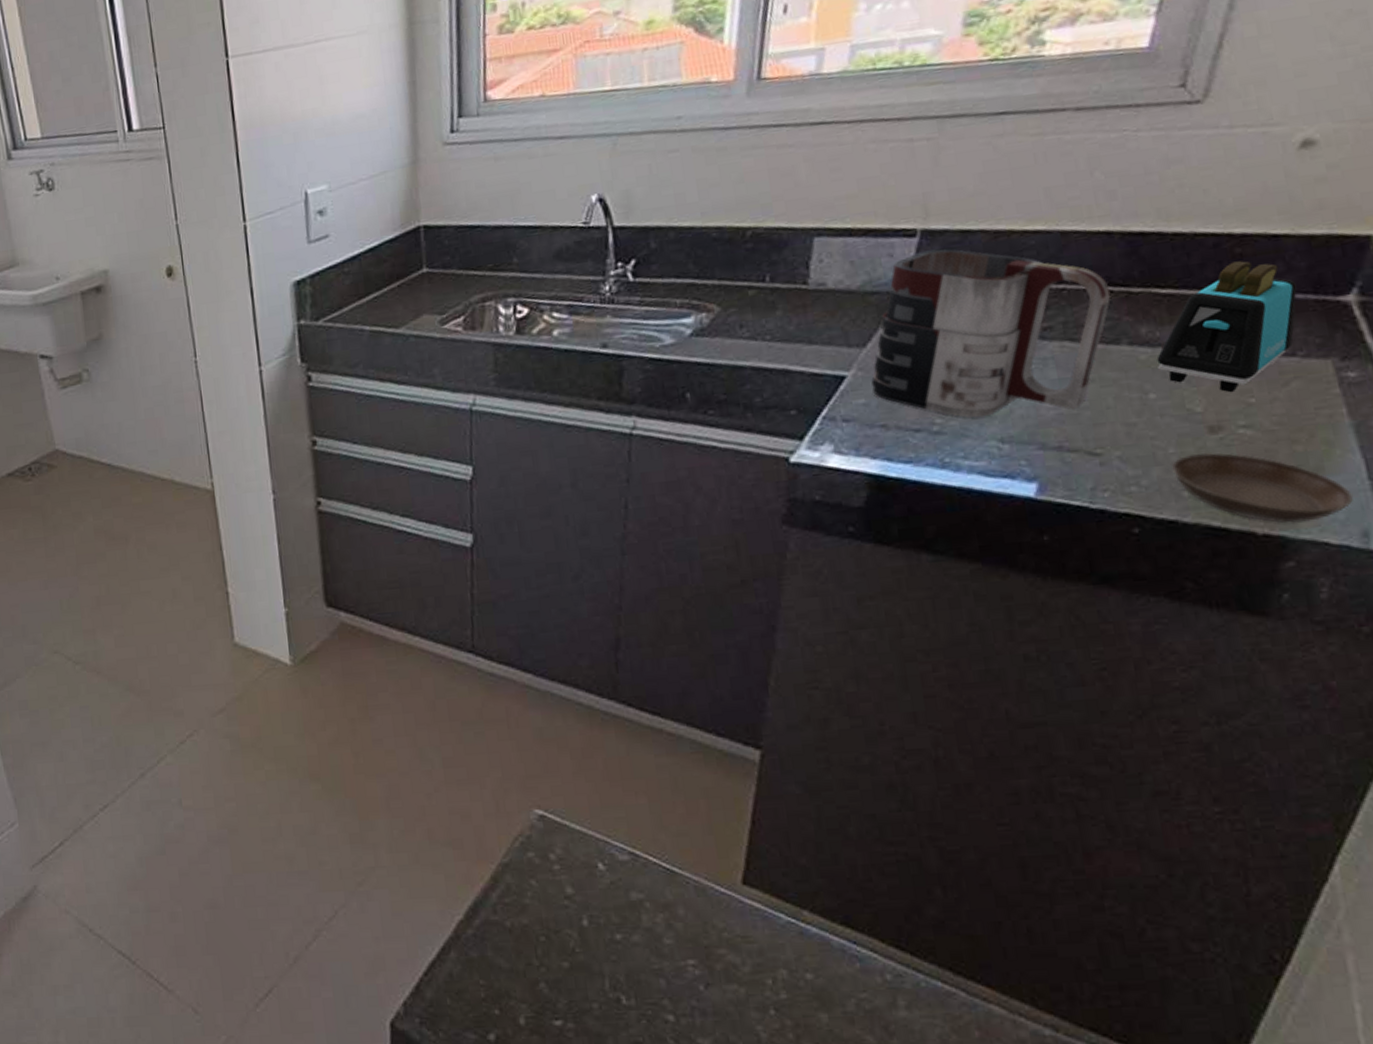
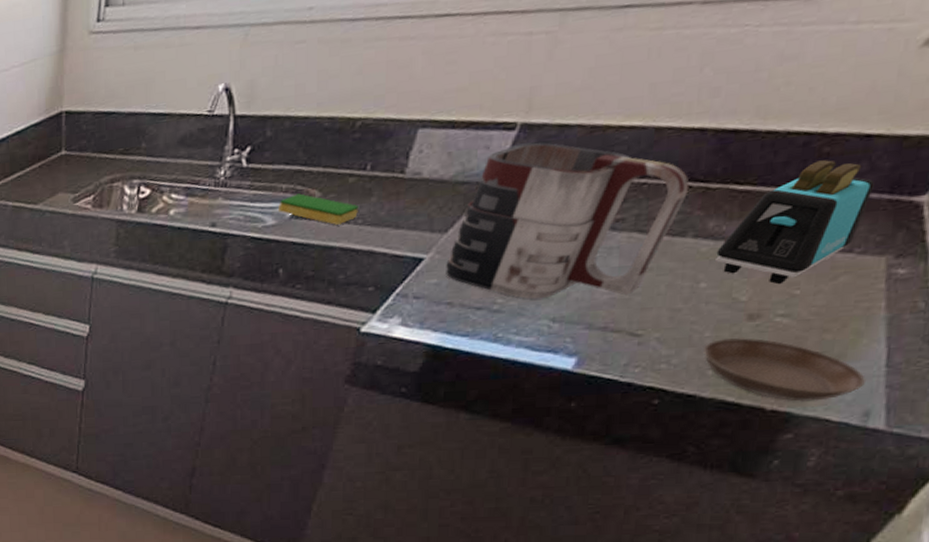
dish sponge: none [675,308,765,342] -> present [279,193,360,225]

